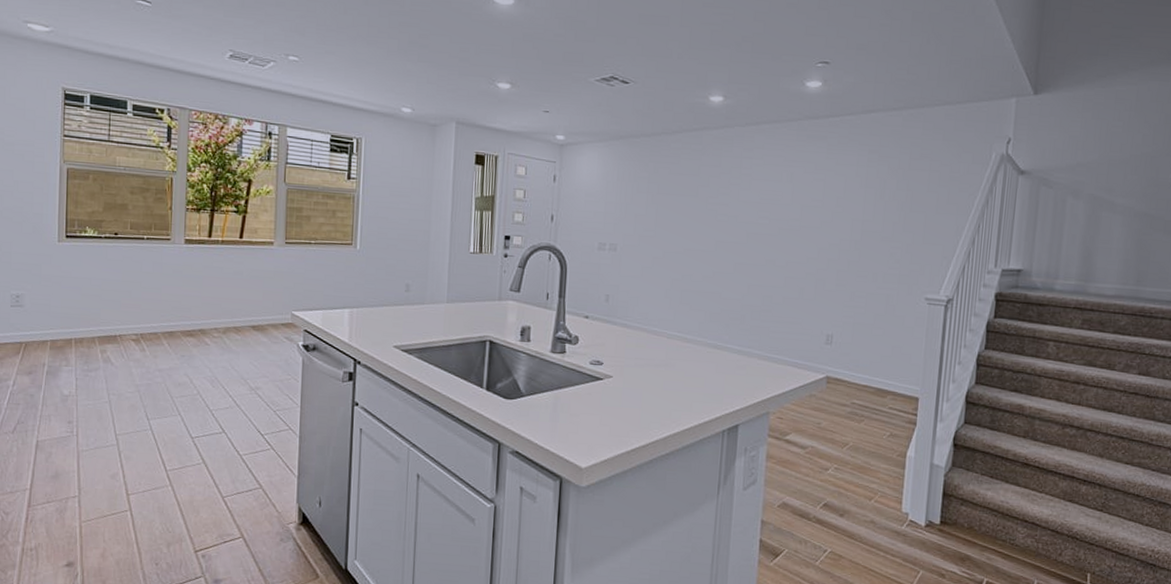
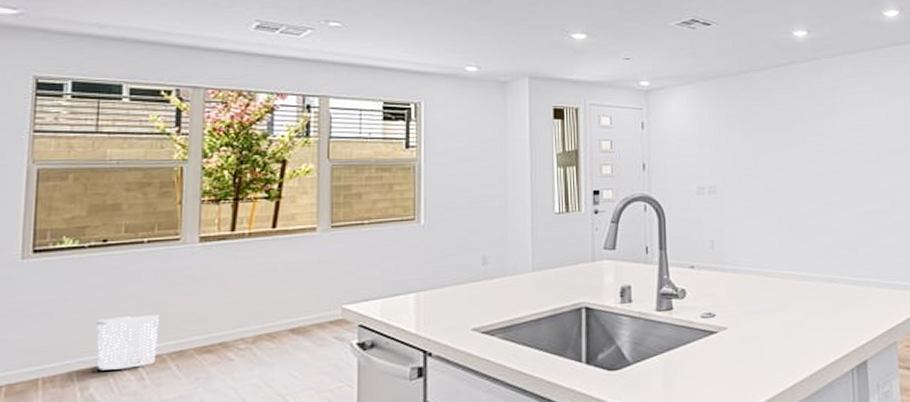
waste bin: none [111,298,155,341] -> present [96,315,159,371]

